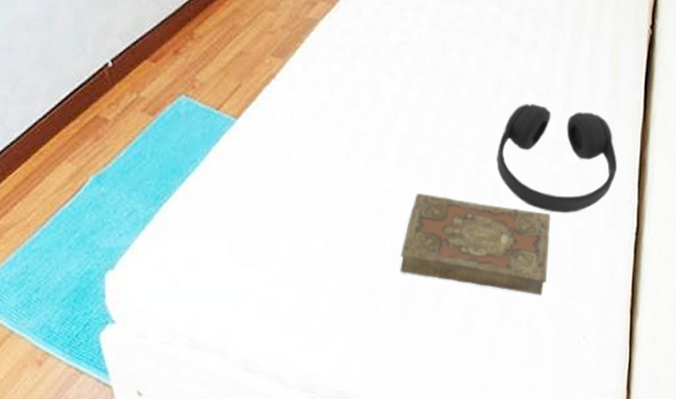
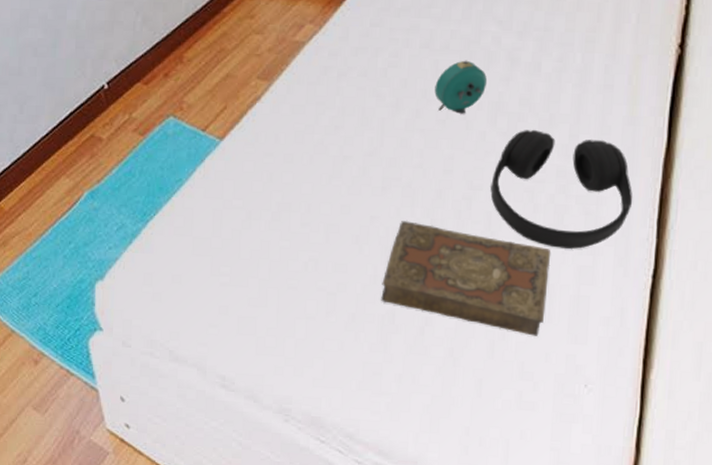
alarm clock: none [443,38,491,90] -> present [434,60,488,114]

